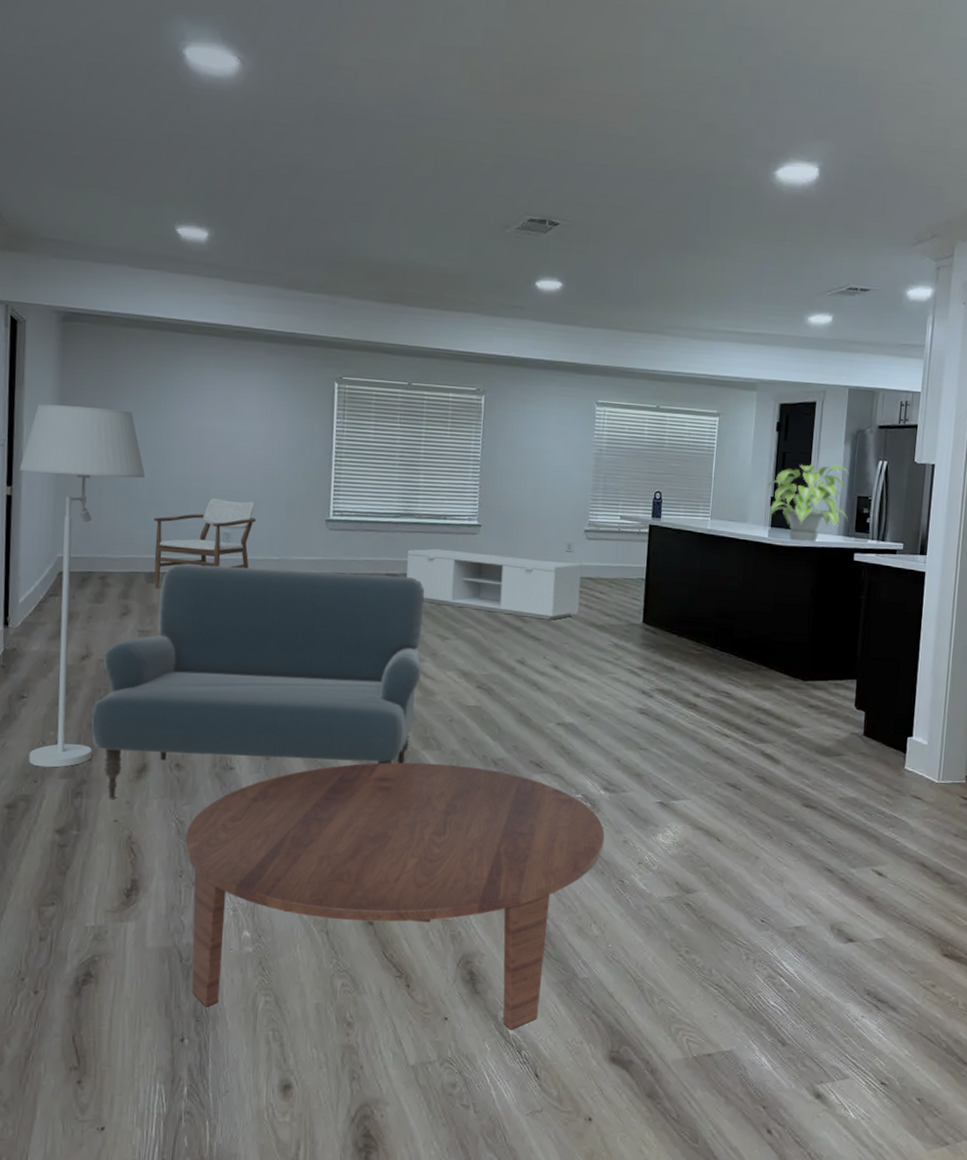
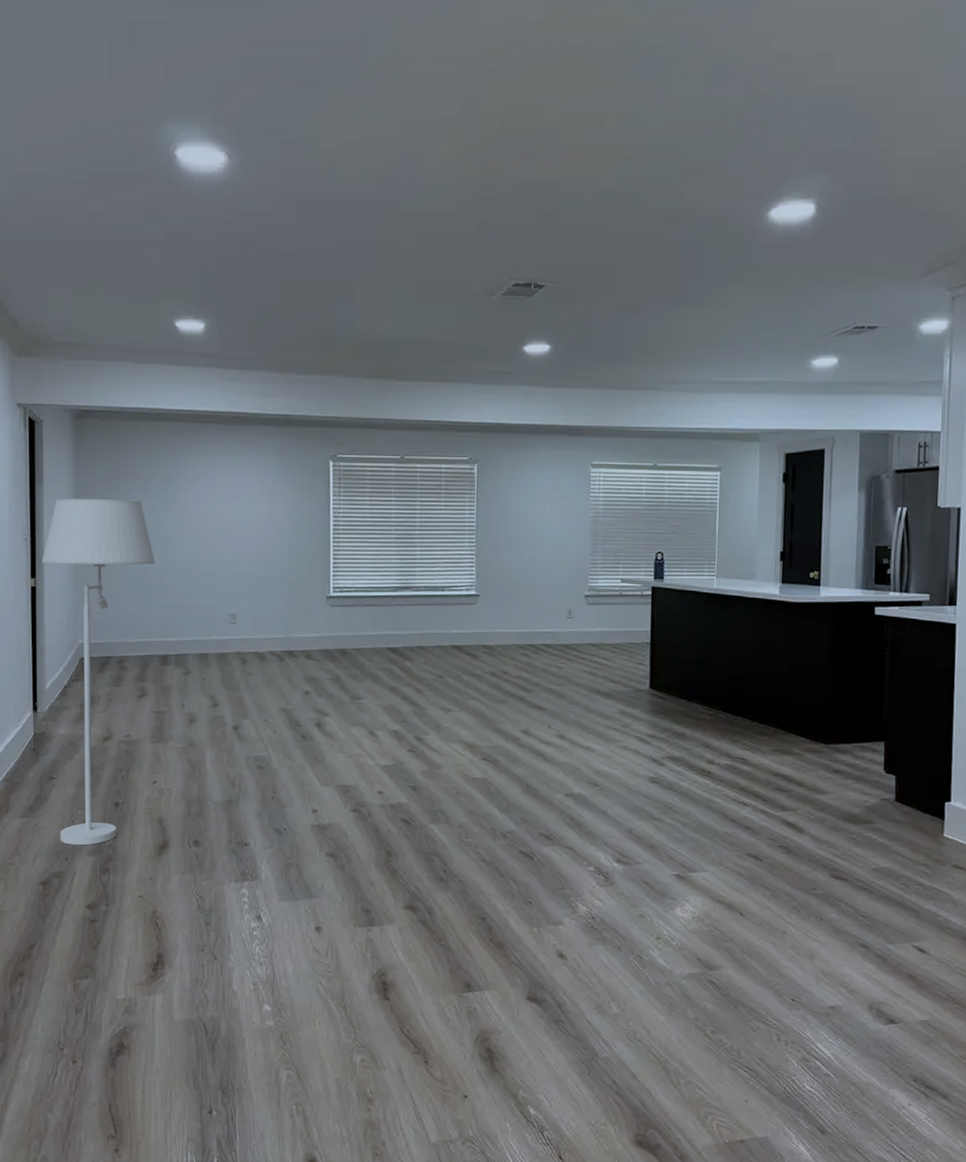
sofa: present [90,564,425,799] -> none [114,646,426,876]
armchair: present [154,498,256,588] -> none [165,580,260,670]
coffee table: present [185,762,605,1030] -> none [206,836,620,1110]
tv stand: present [406,548,582,620] -> none [407,620,584,689]
plant: present [767,463,848,543] -> none [775,514,866,598]

